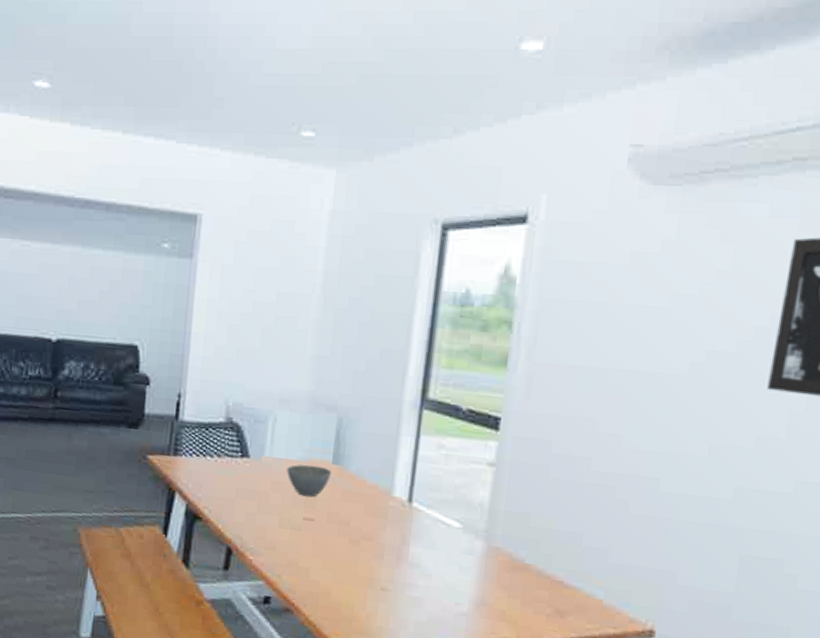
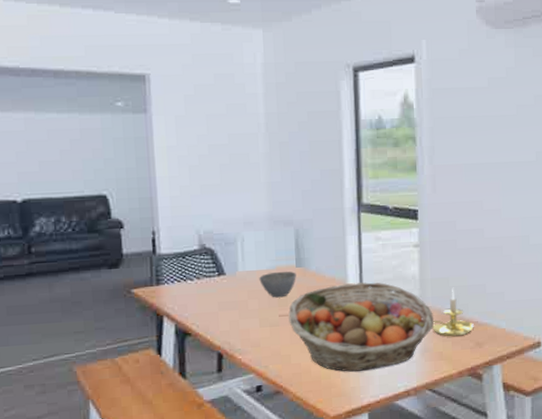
fruit basket: none [314,495,502,612] -> present [288,282,434,372]
candle holder: none [497,528,558,596] -> present [432,287,475,337]

